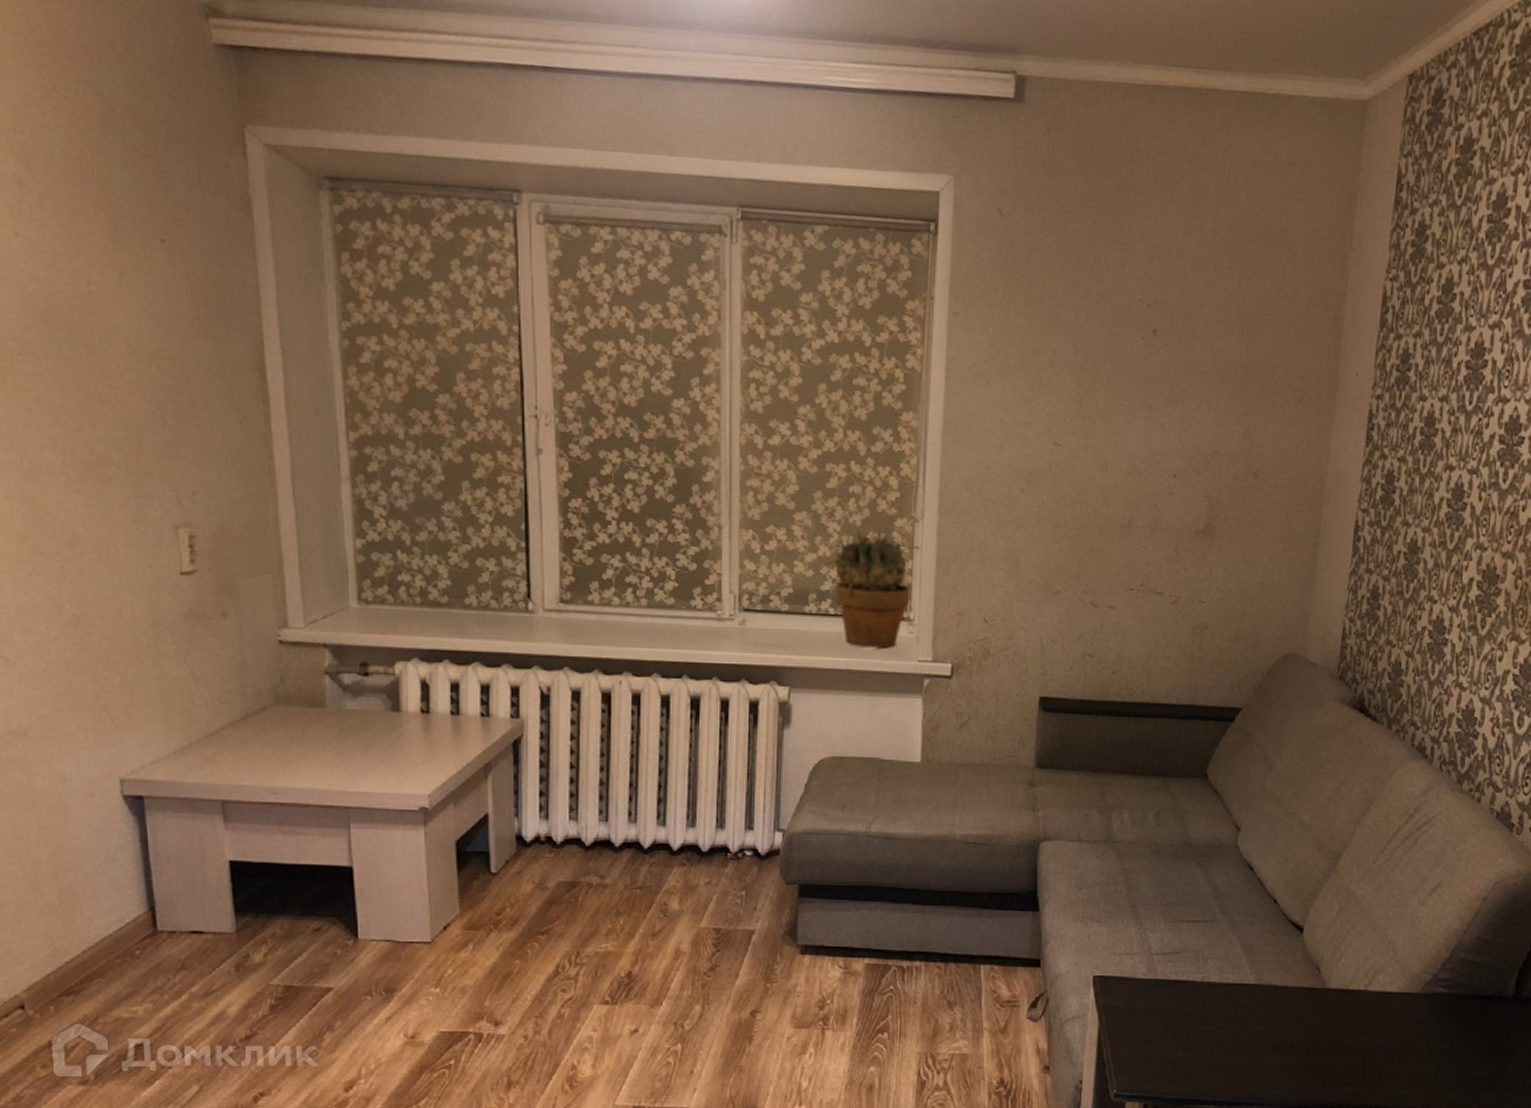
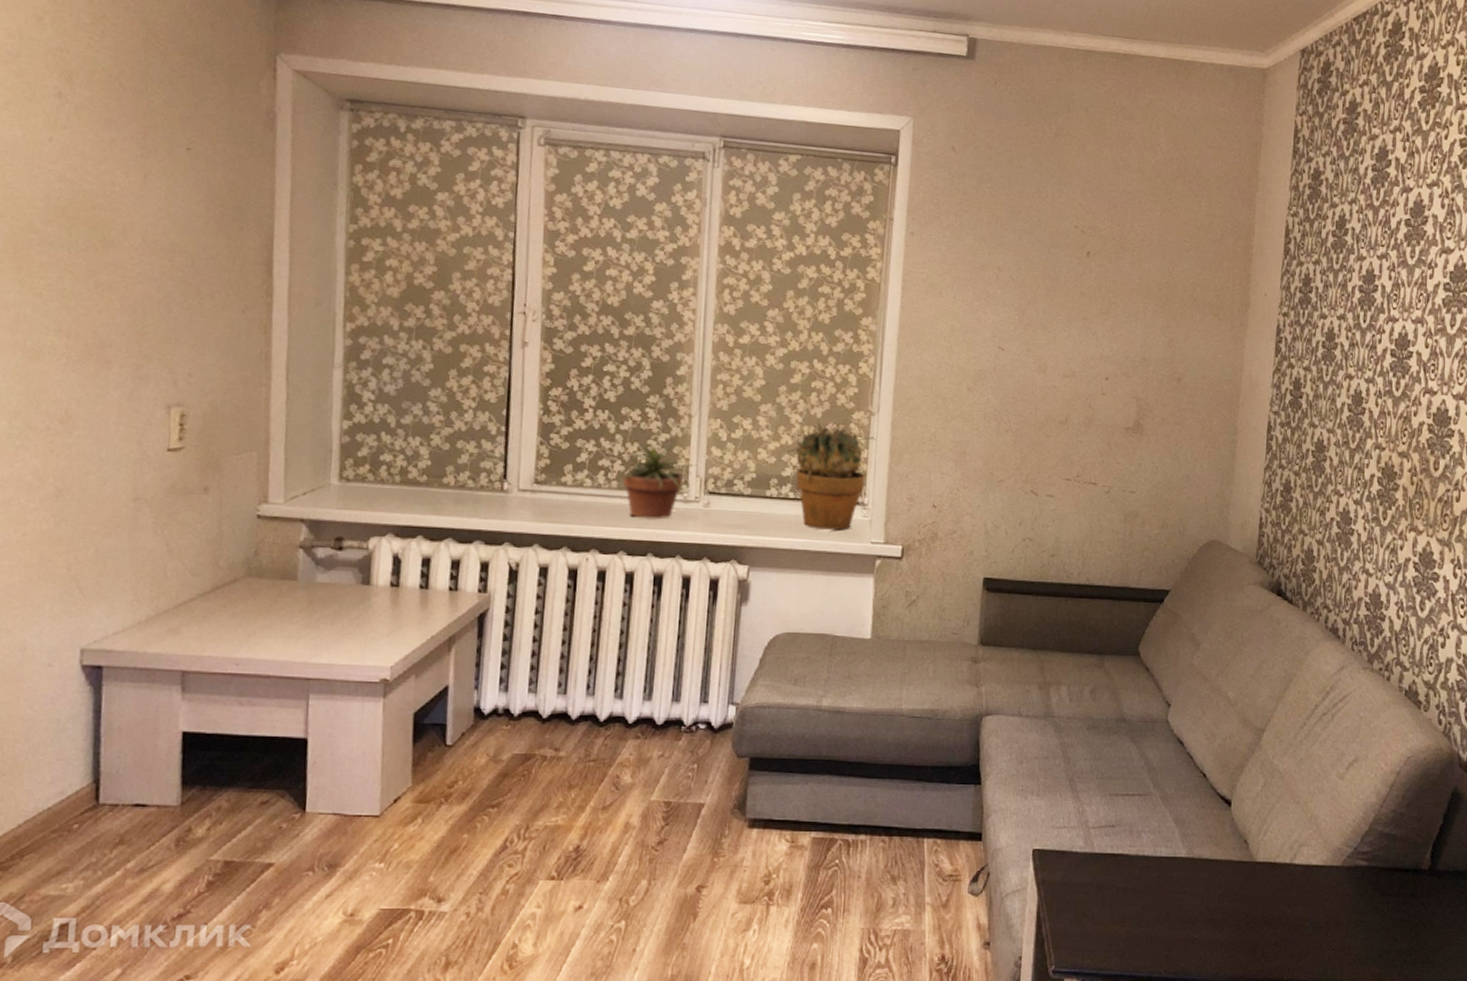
potted plant: none [640,553,730,639] -> present [611,440,697,520]

